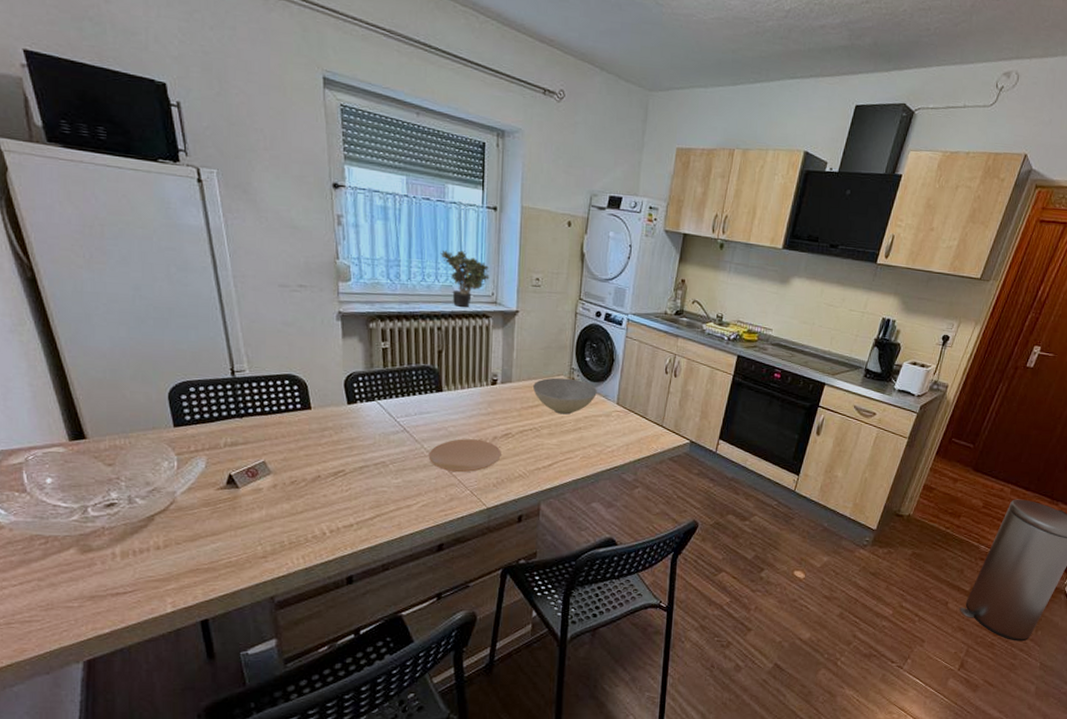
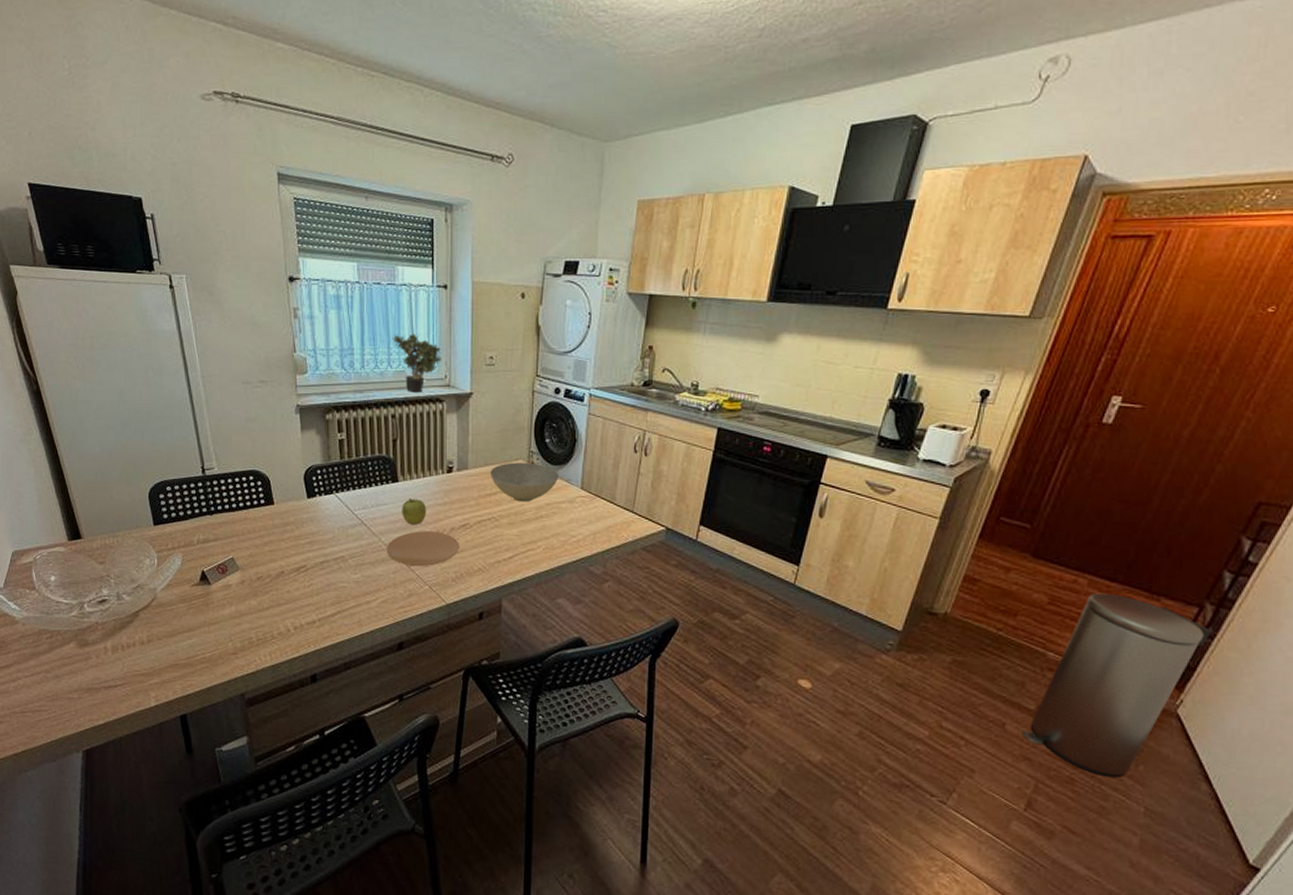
fruit: none [445,408,470,433] -> present [402,498,427,525]

